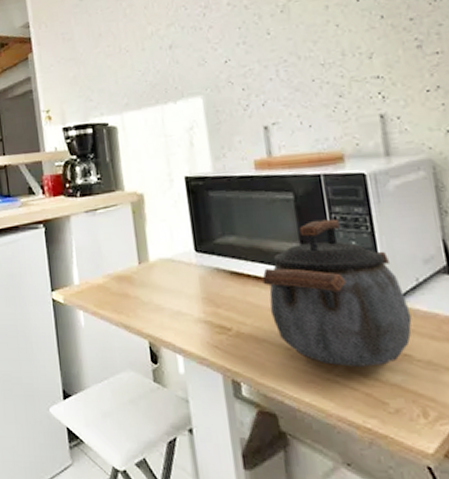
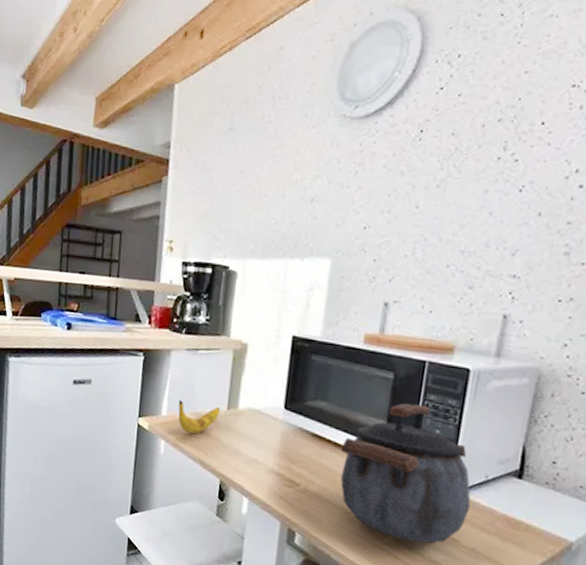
banana: none [88,264,132,298] -> present [178,400,220,434]

